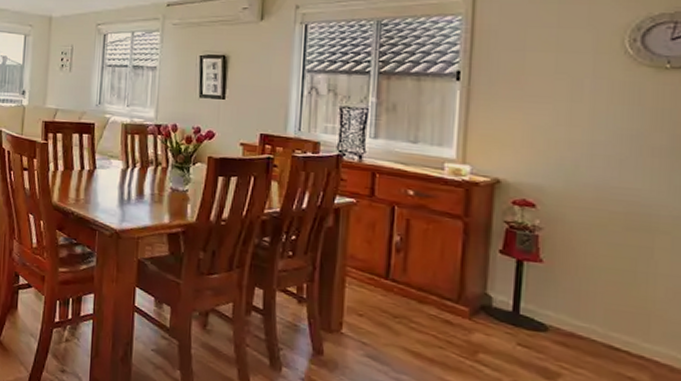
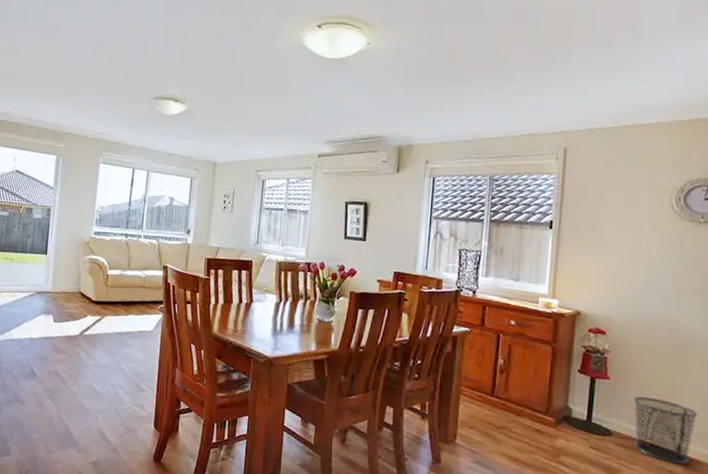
waste bin: none [576,284,670,371] -> present [633,396,698,464]

